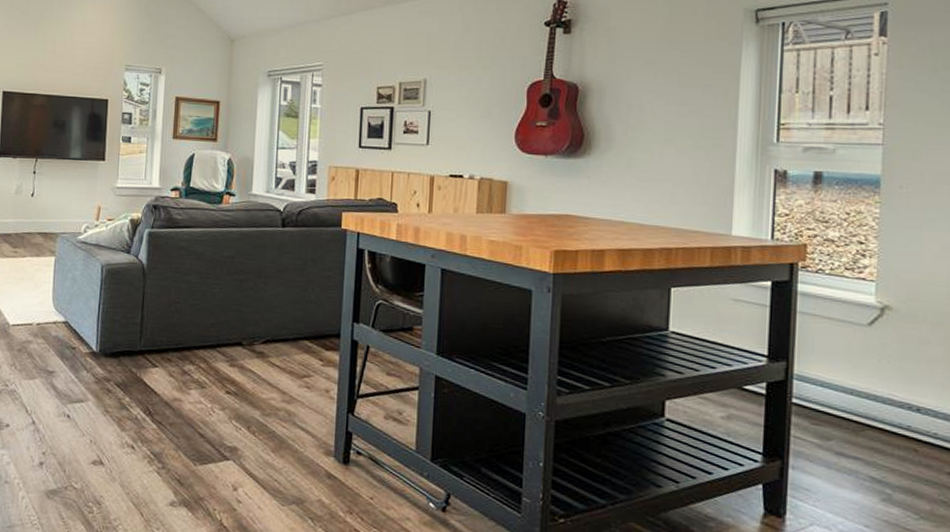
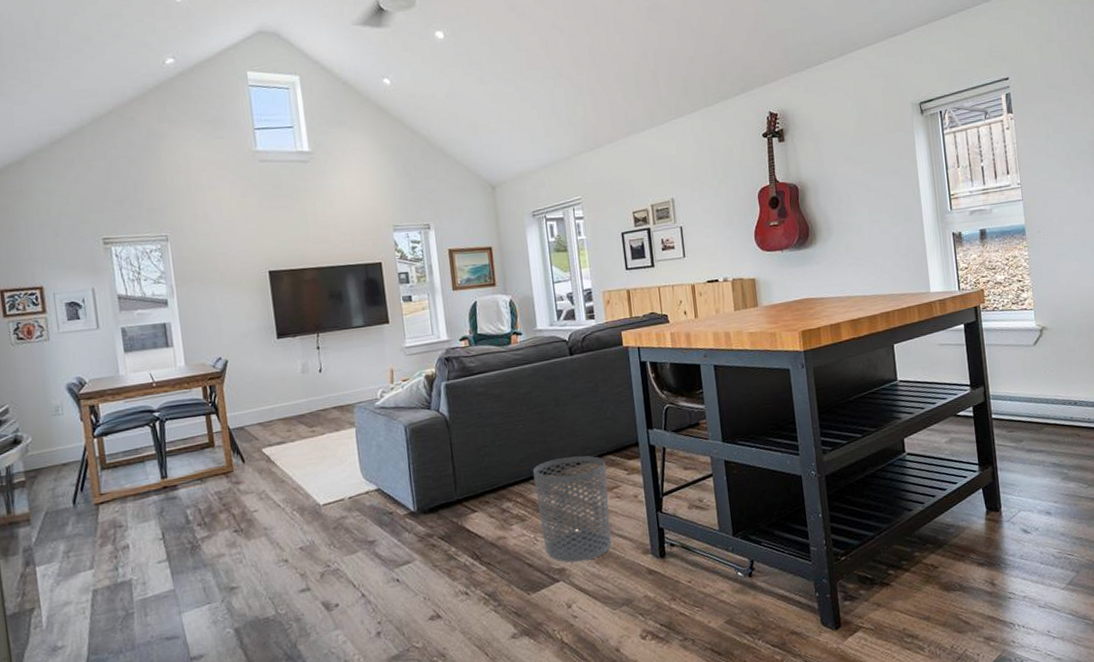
waste bin: none [220,331,301,446] -> present [533,455,611,562]

